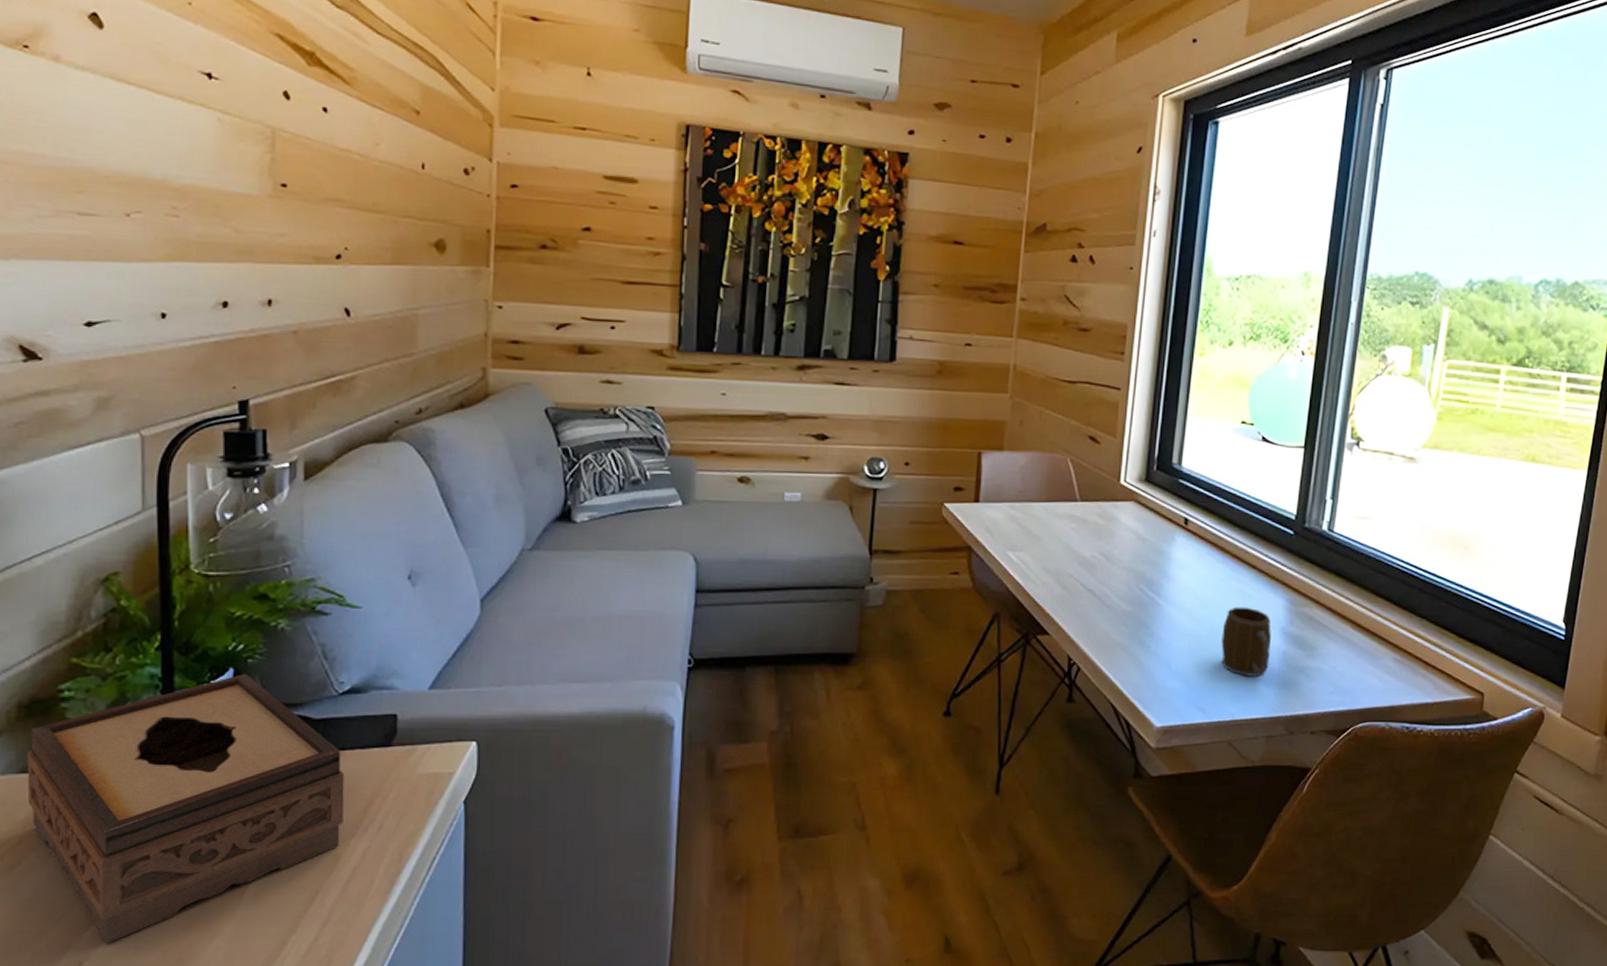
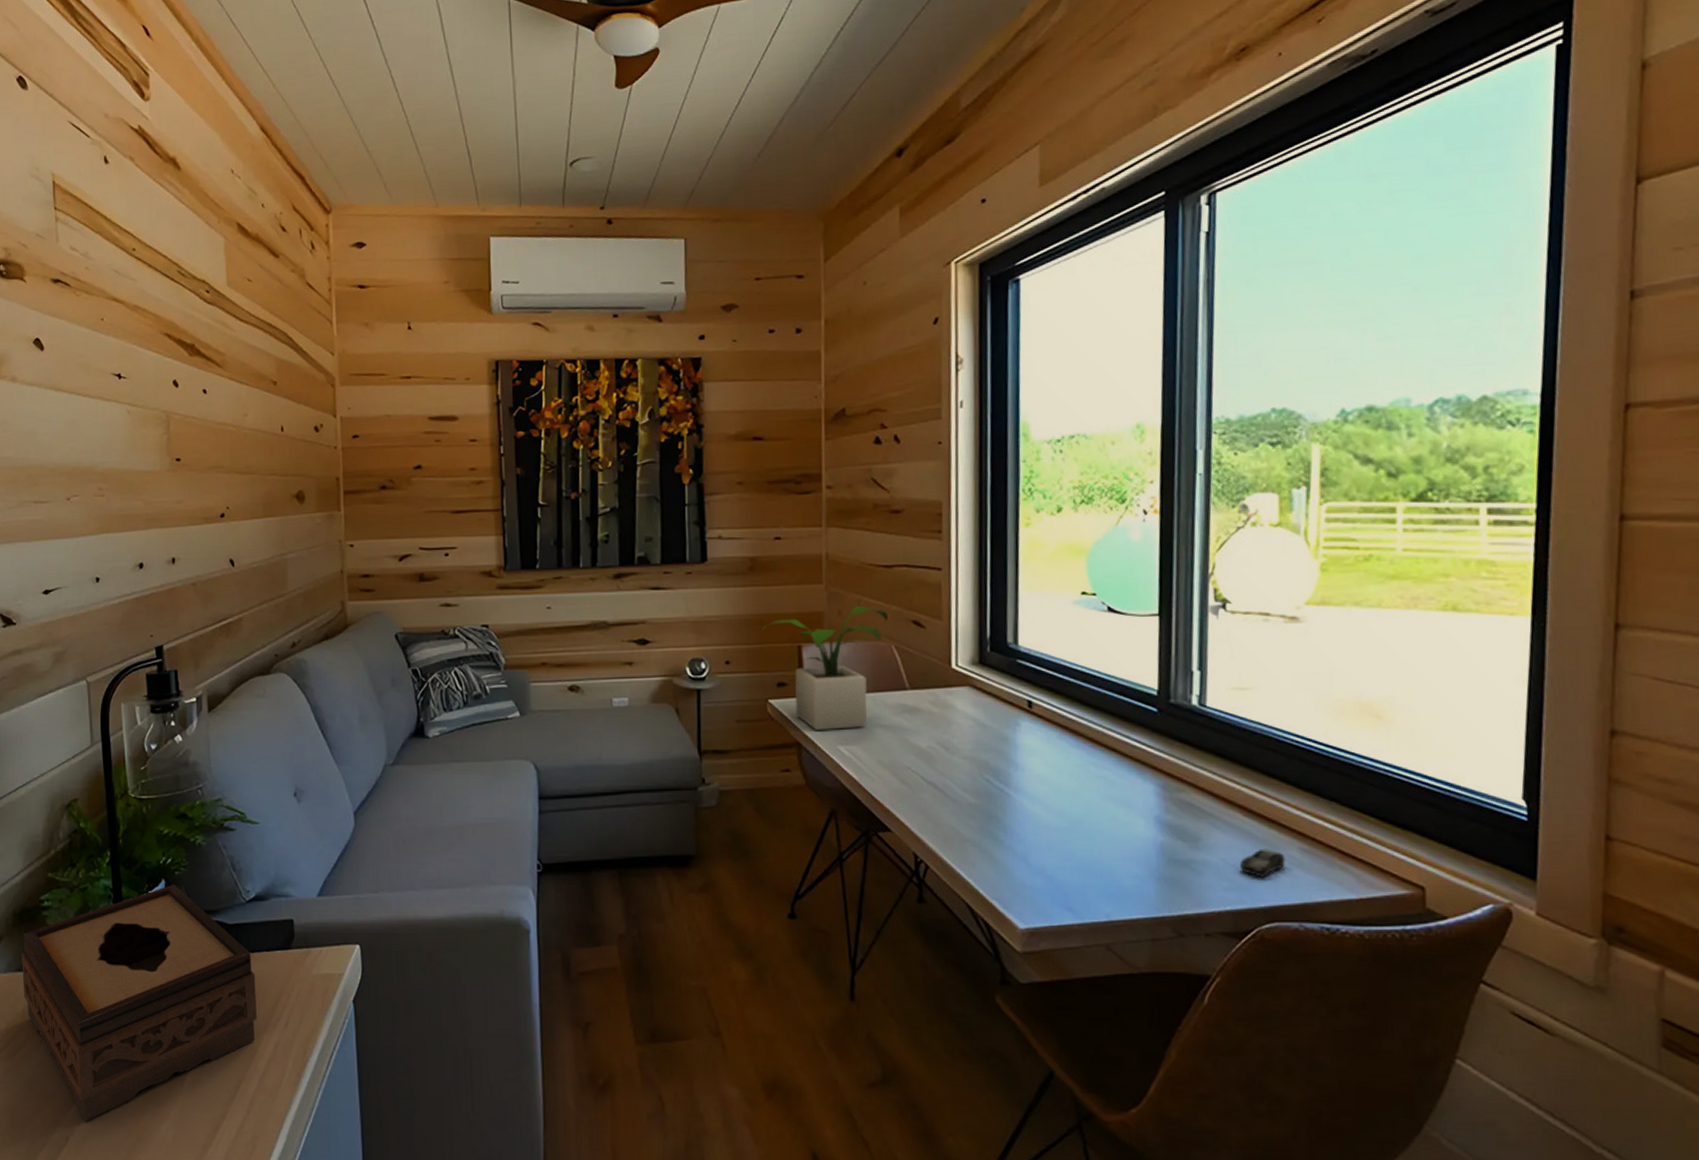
potted plant: none [944,417,1068,537] -> present [761,605,889,731]
mug: present [1221,607,1272,676] -> none [1085,794,1145,872]
computer mouse: none [1345,658,1382,683] -> present [1240,848,1286,878]

